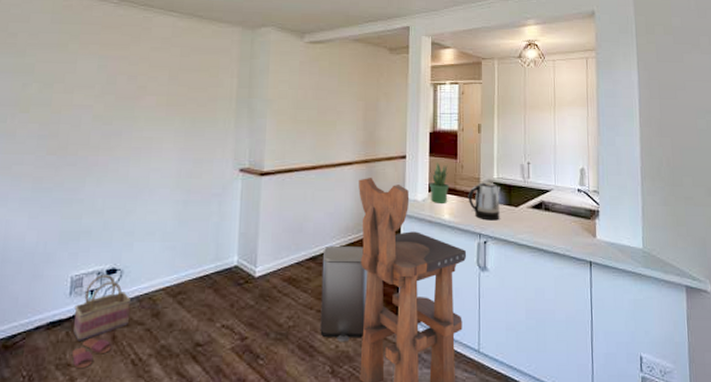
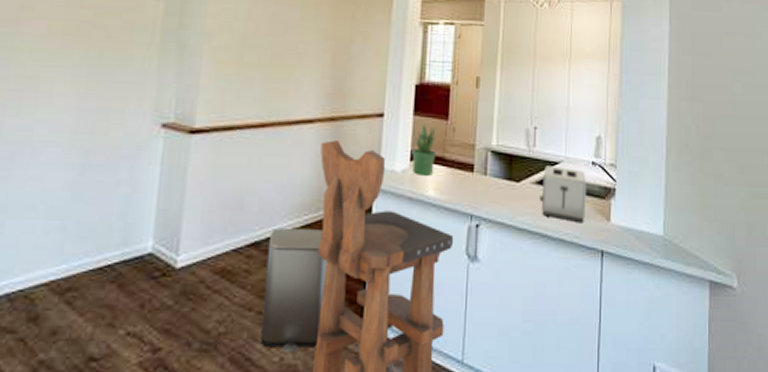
kettle: present [468,182,501,221] -> none [459,150,500,199]
toaster: none [535,193,575,240] -> present [540,166,587,224]

